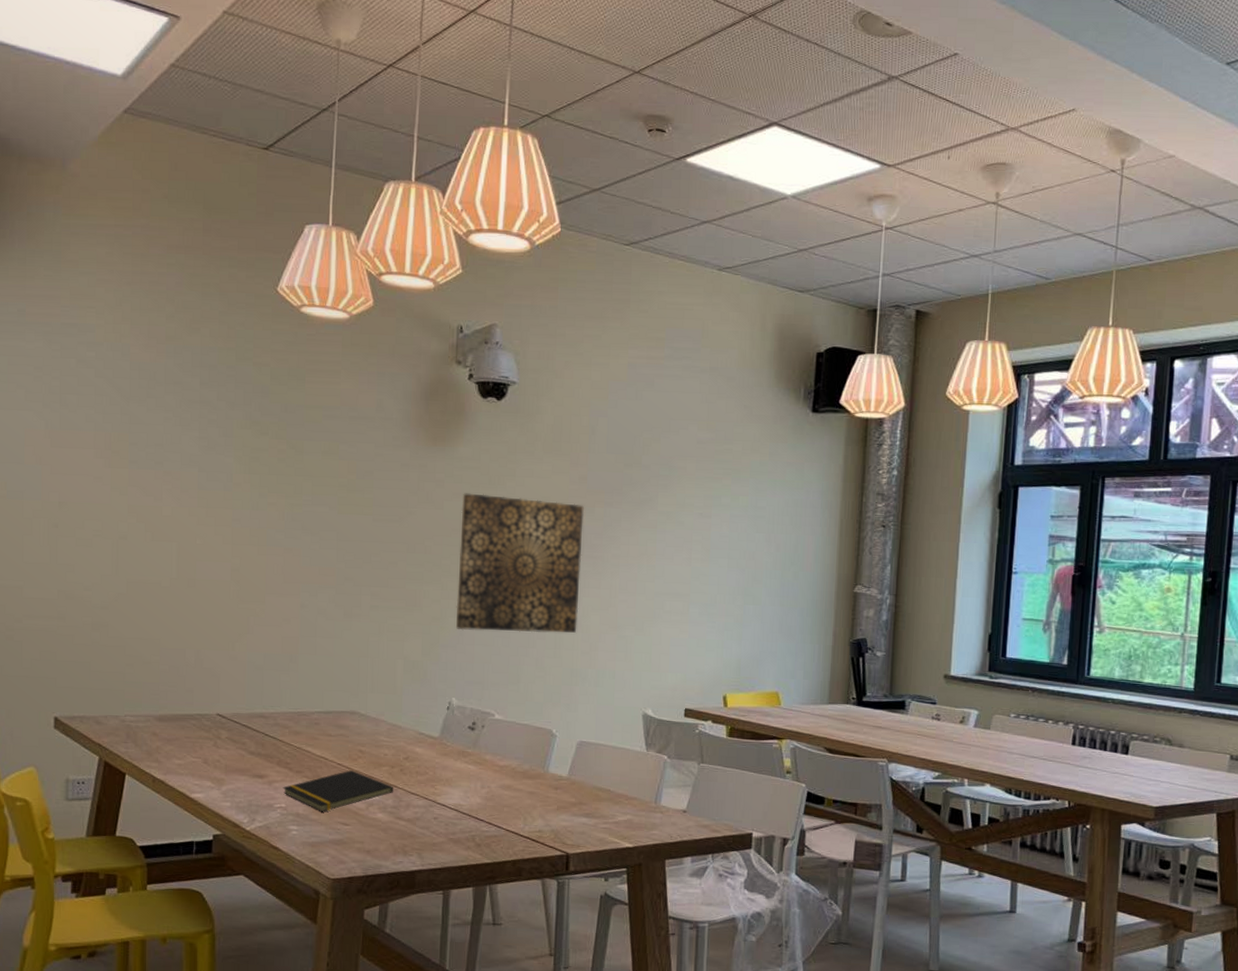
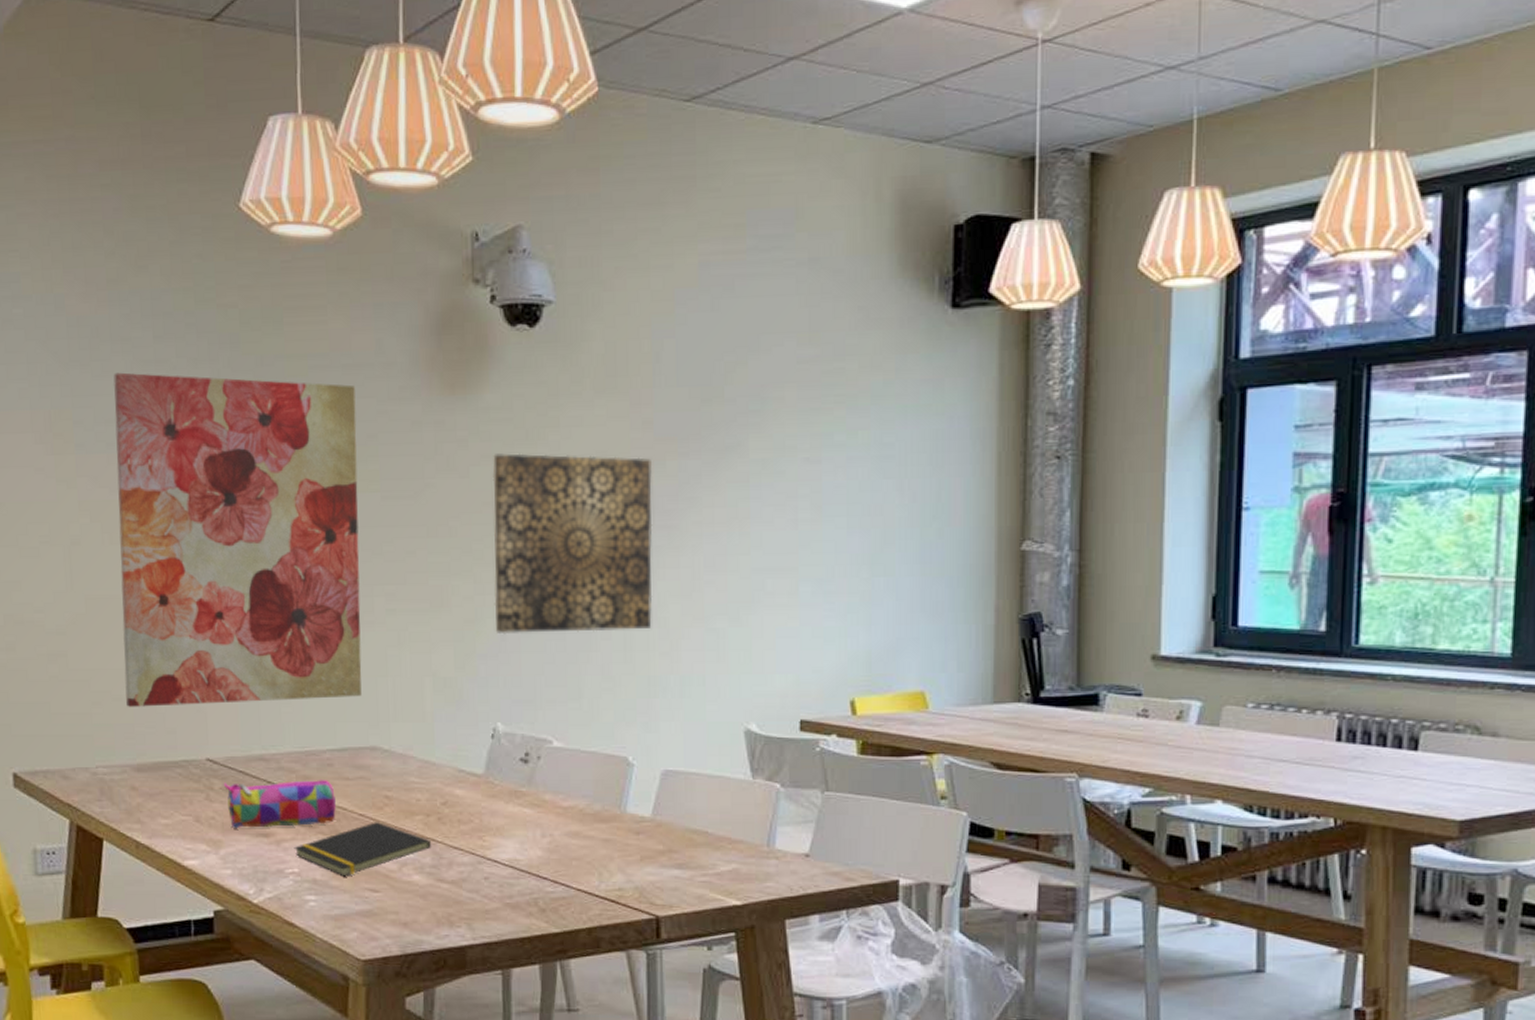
wall art: none [154,408,358,672] -> present [113,372,362,707]
pencil case: none [229,733,320,771] -> present [223,779,337,829]

